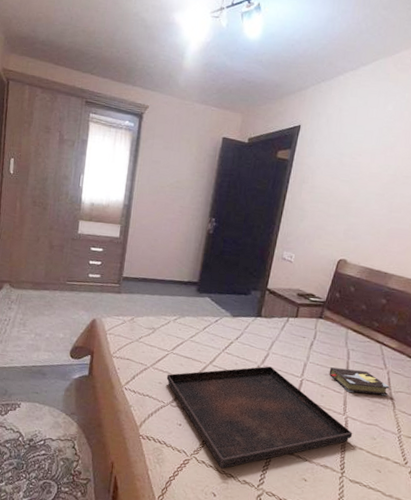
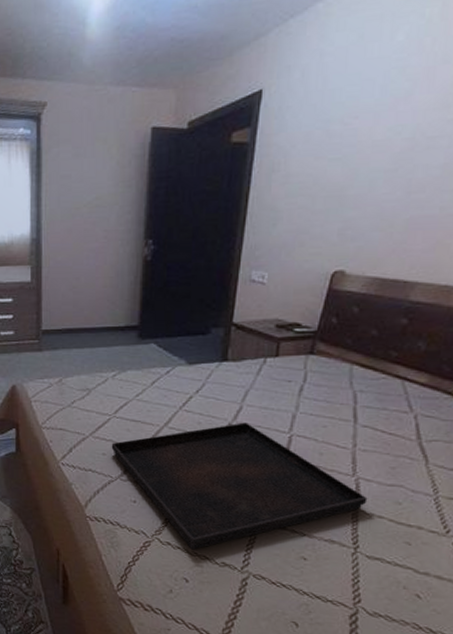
hardback book: present [329,367,390,396] -> none [328,416,419,448]

